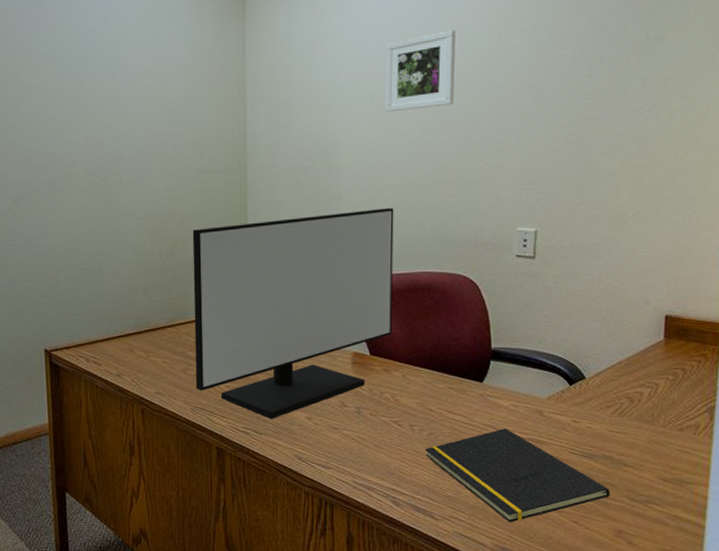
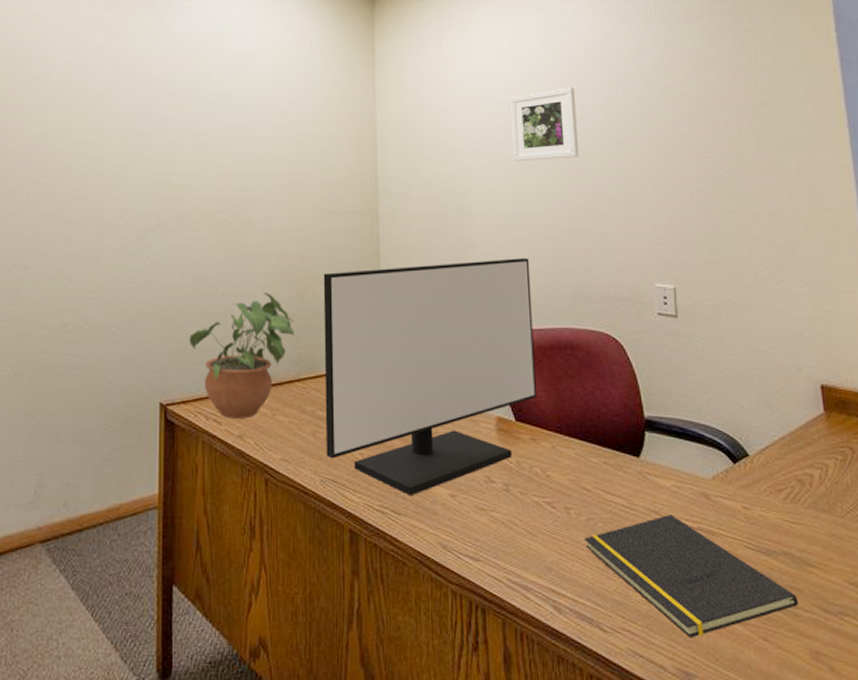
potted plant: none [68,249,166,361] -> present [189,292,295,419]

